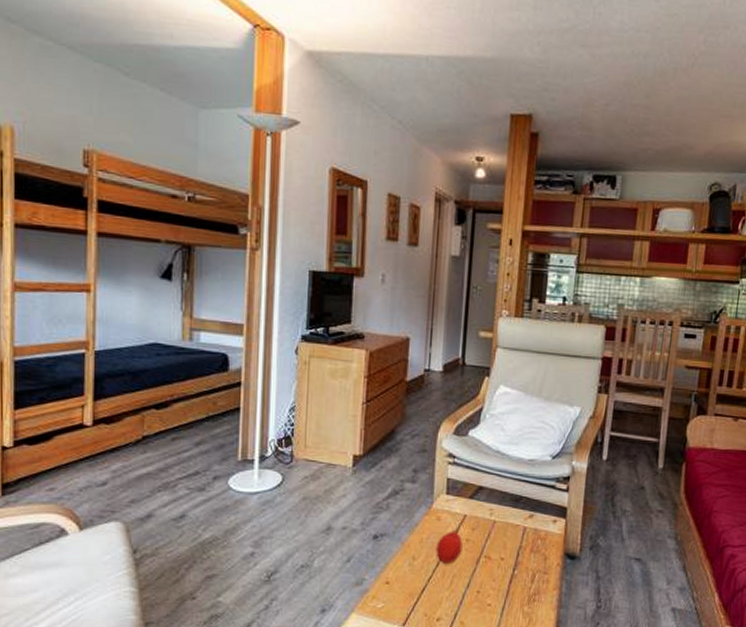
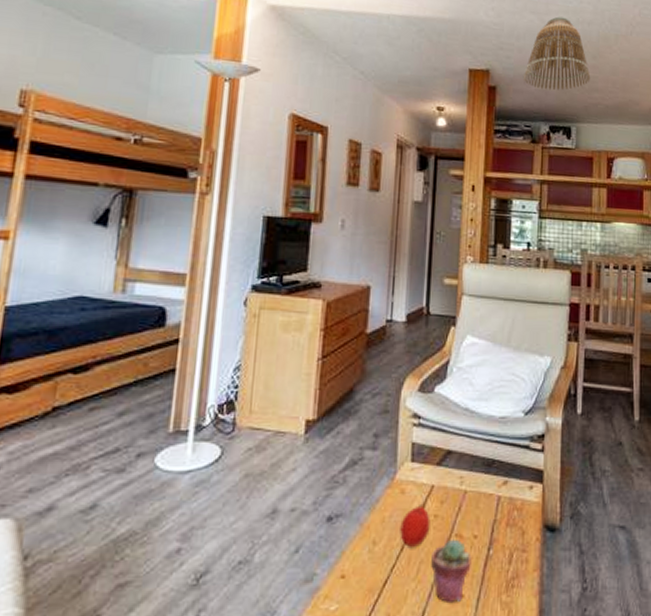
potted succulent: none [463,559,498,609] -> present [431,539,472,602]
lamp shade: none [567,49,642,136] -> present [523,16,591,91]

